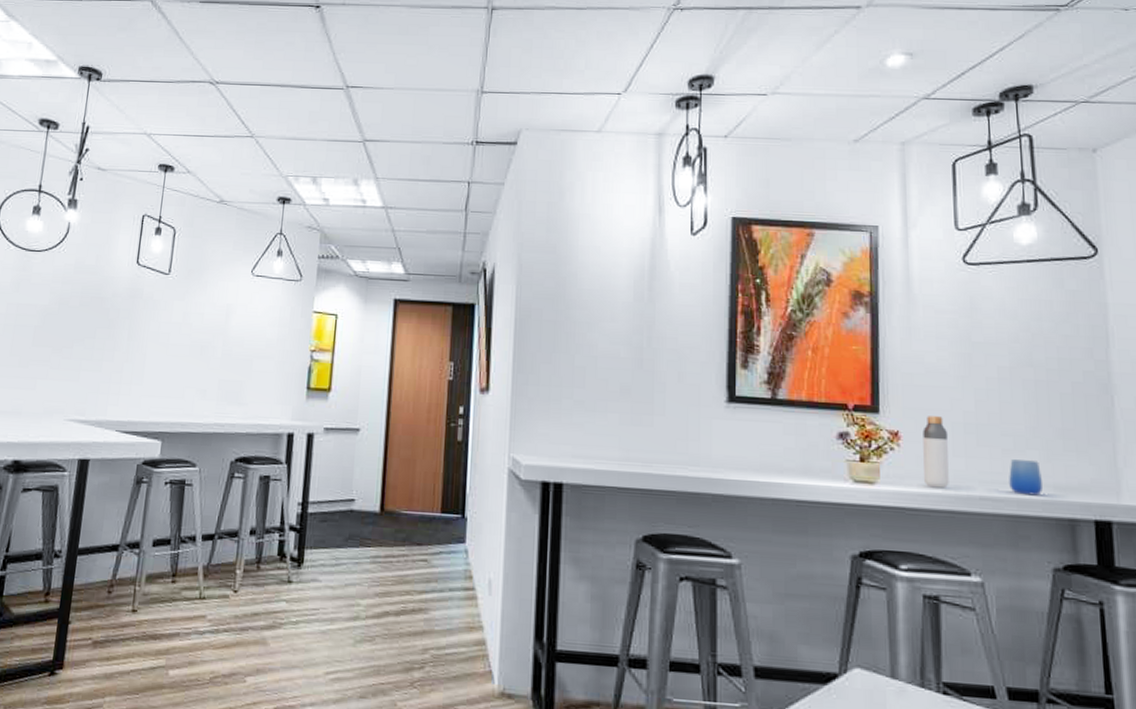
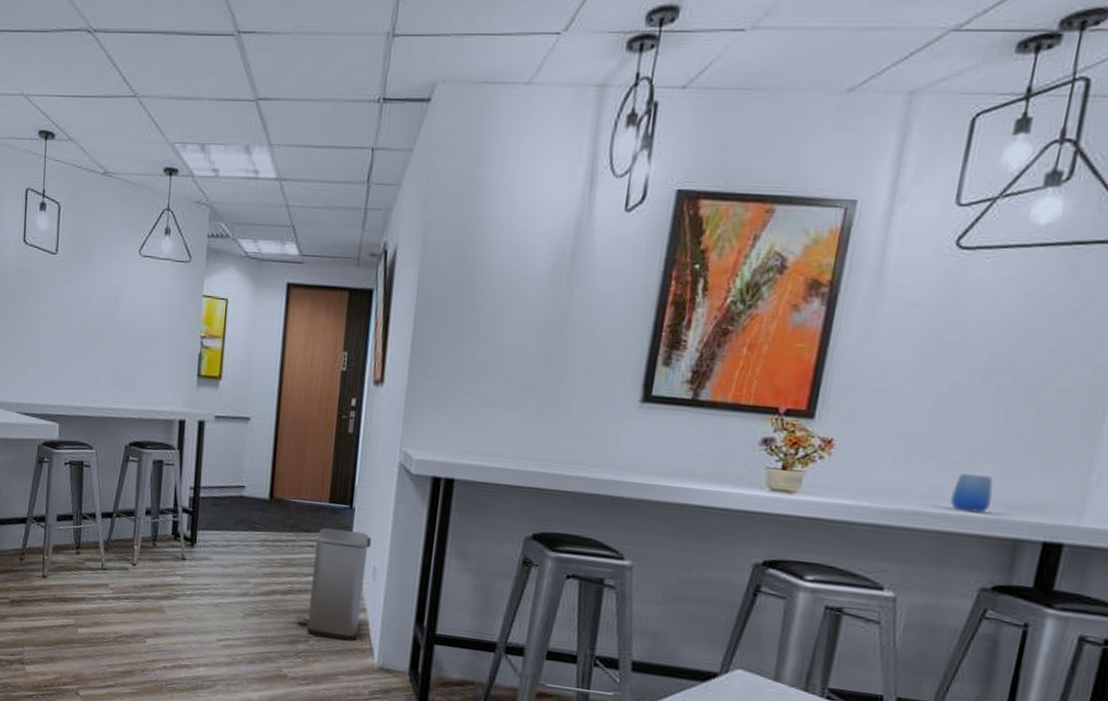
pedal bin: none [407,539,485,665] -> present [293,527,371,641]
bottle: present [923,416,949,489] -> none [850,423,892,501]

